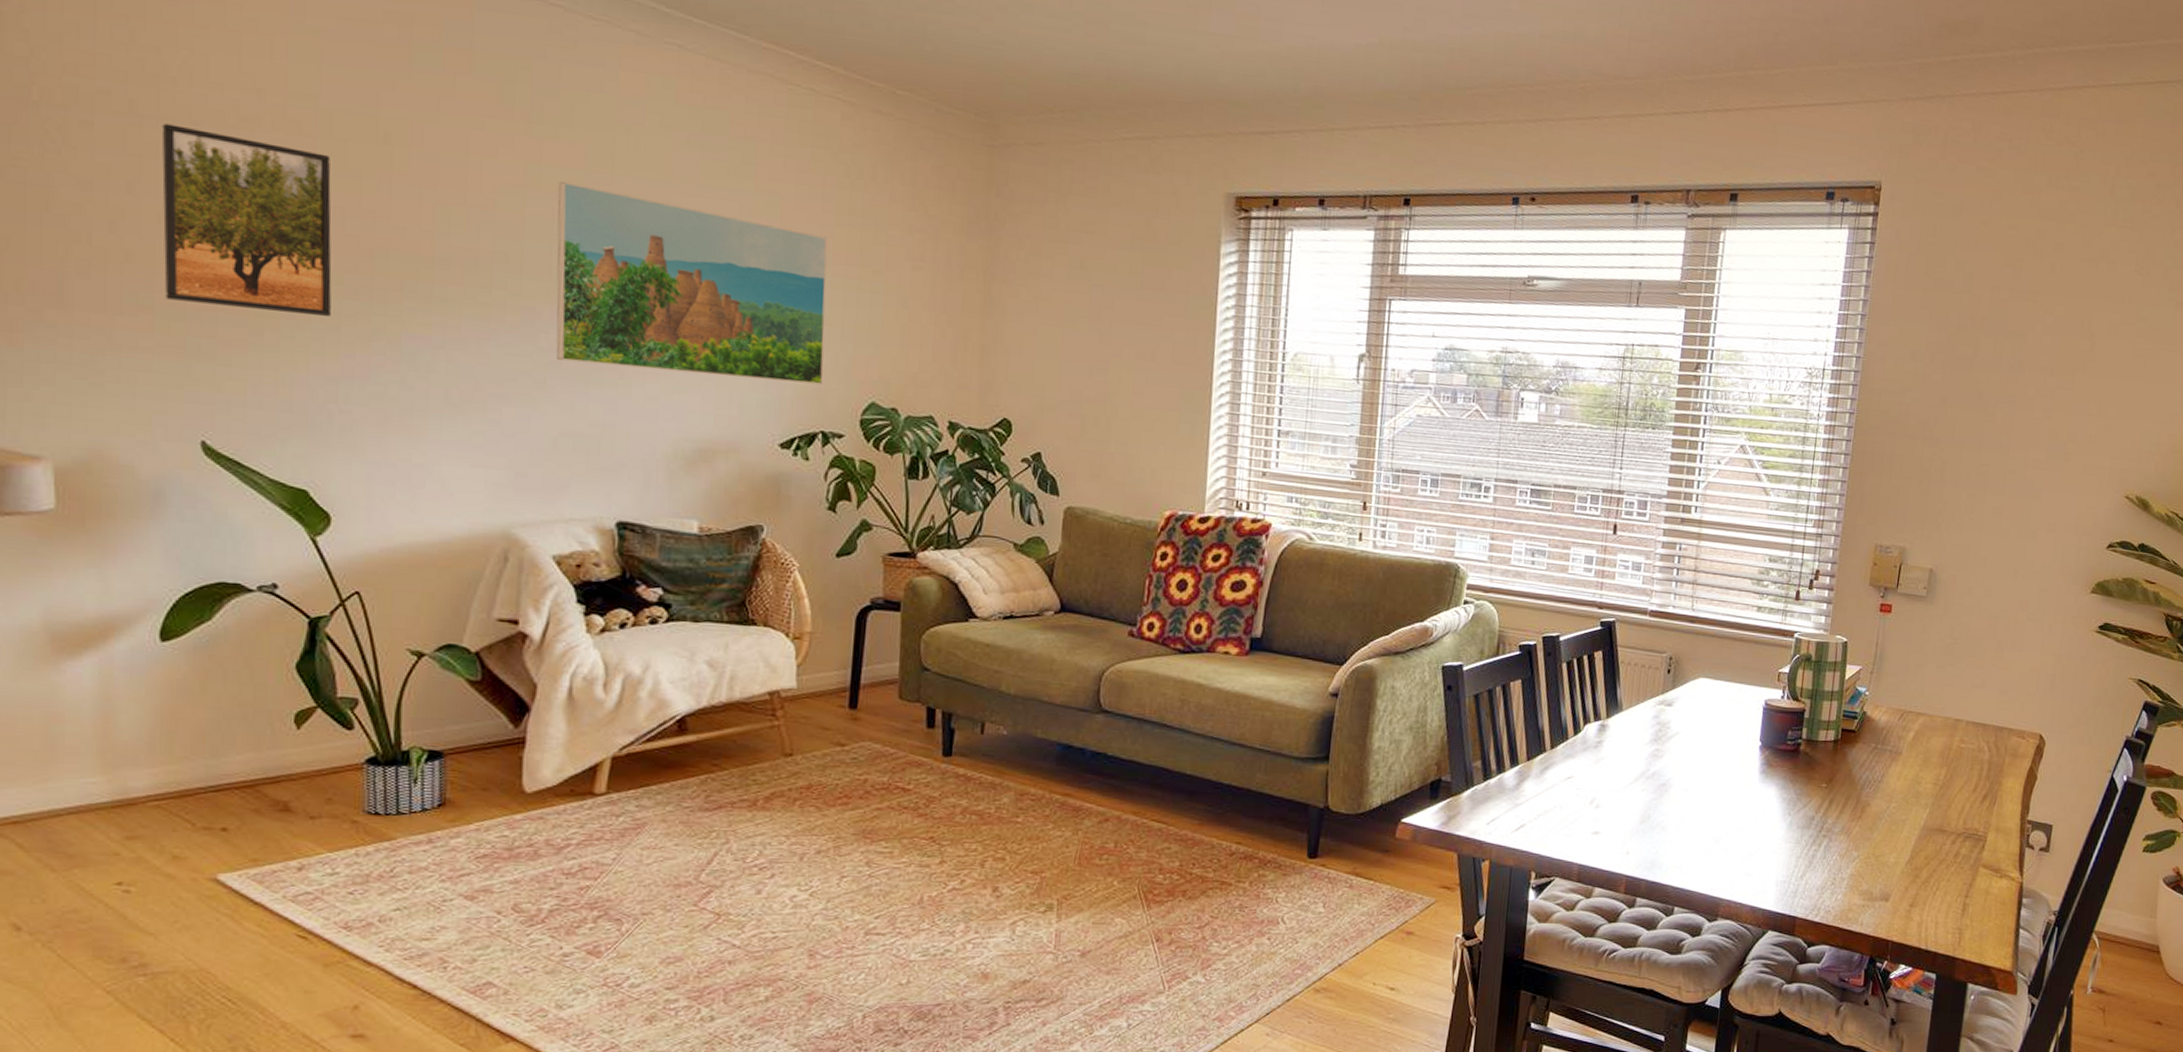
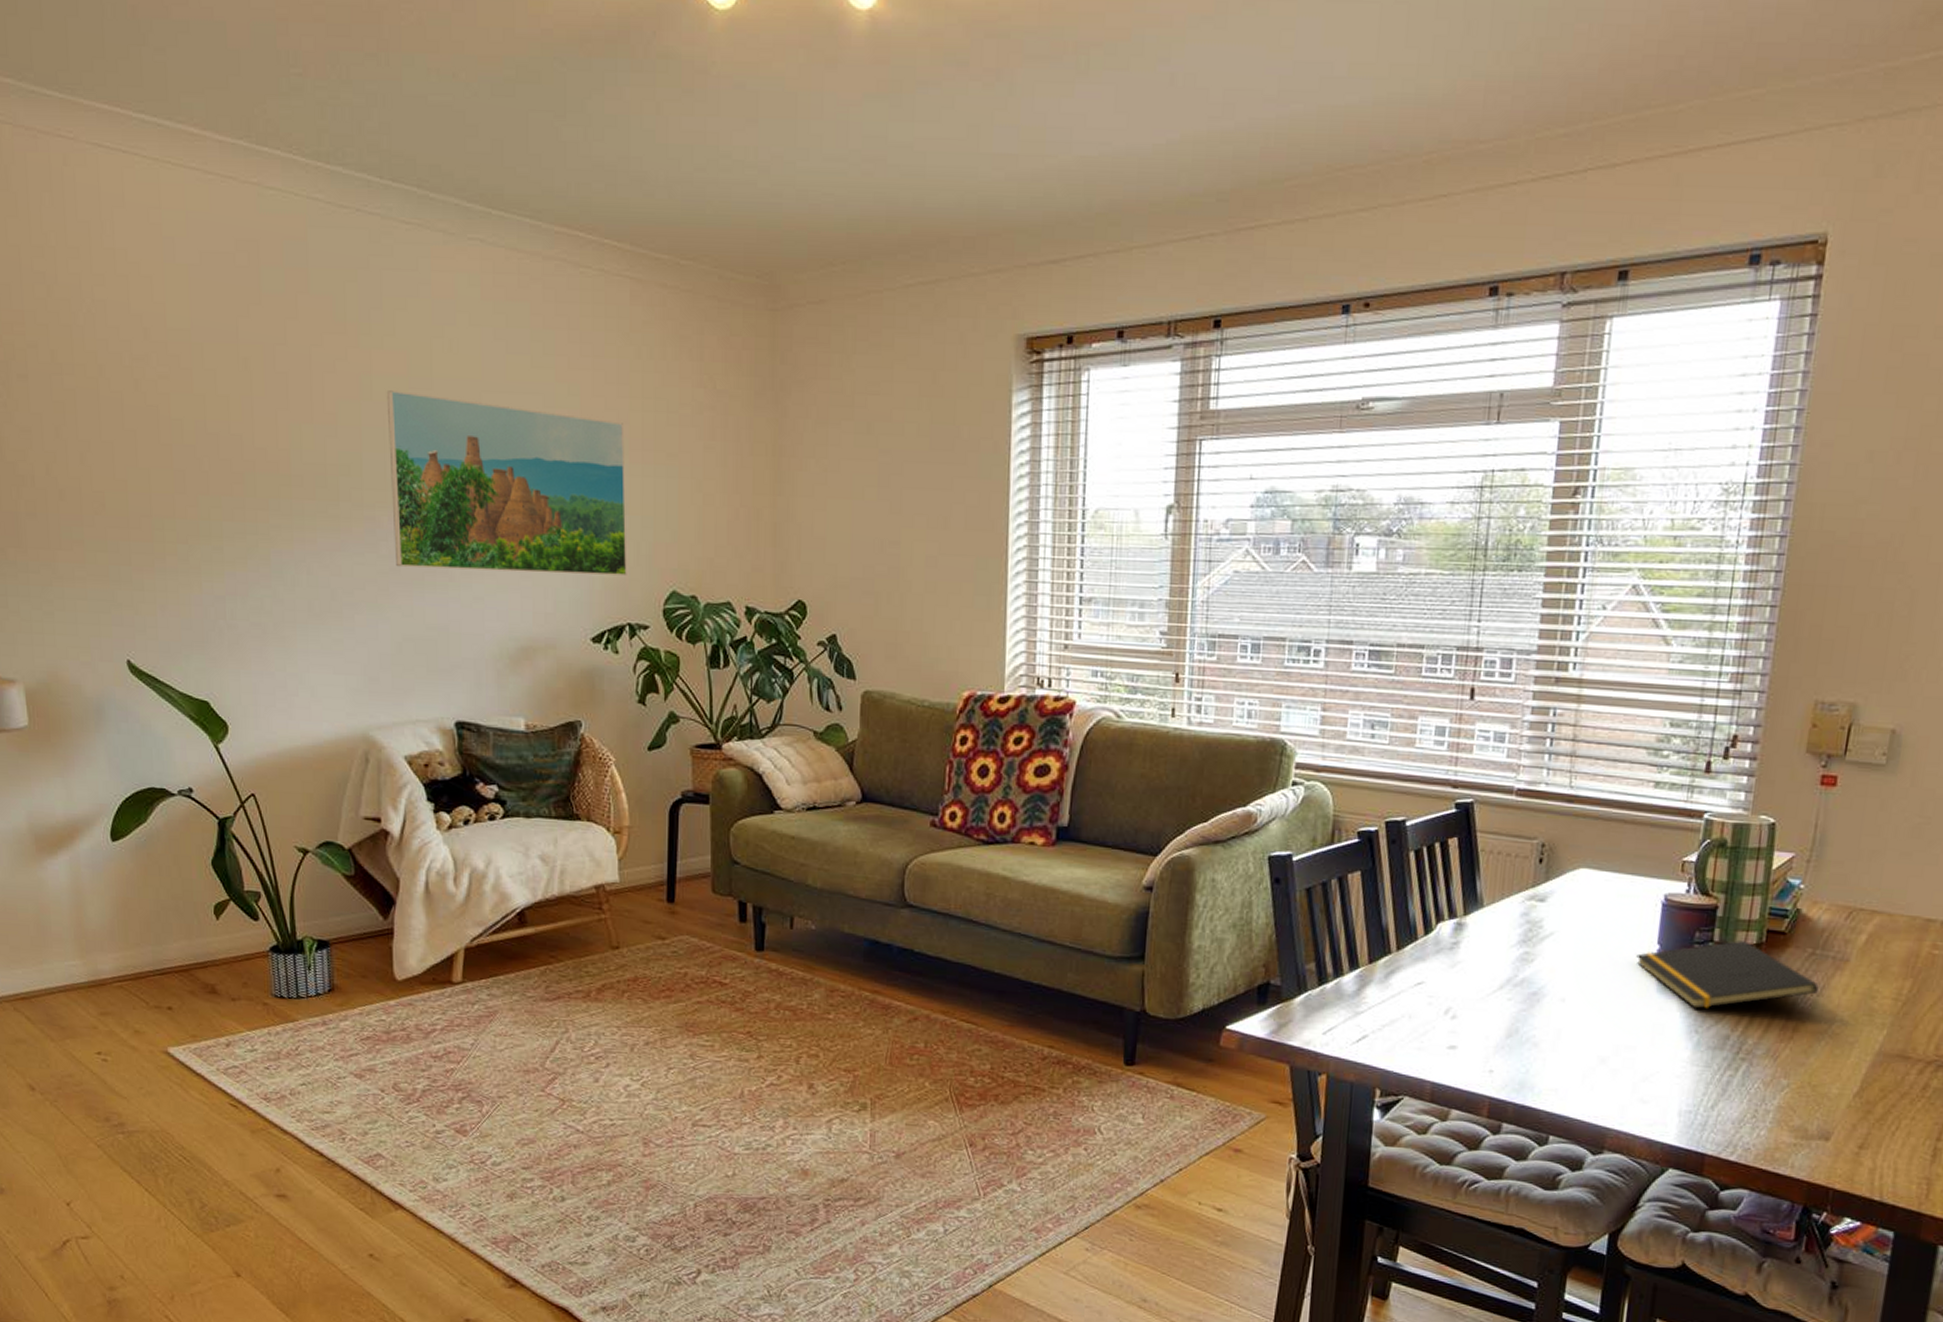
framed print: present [161,123,332,316] -> none [76,370,214,538]
notepad: none [1743,738,1881,795] -> present [1636,941,1820,1009]

